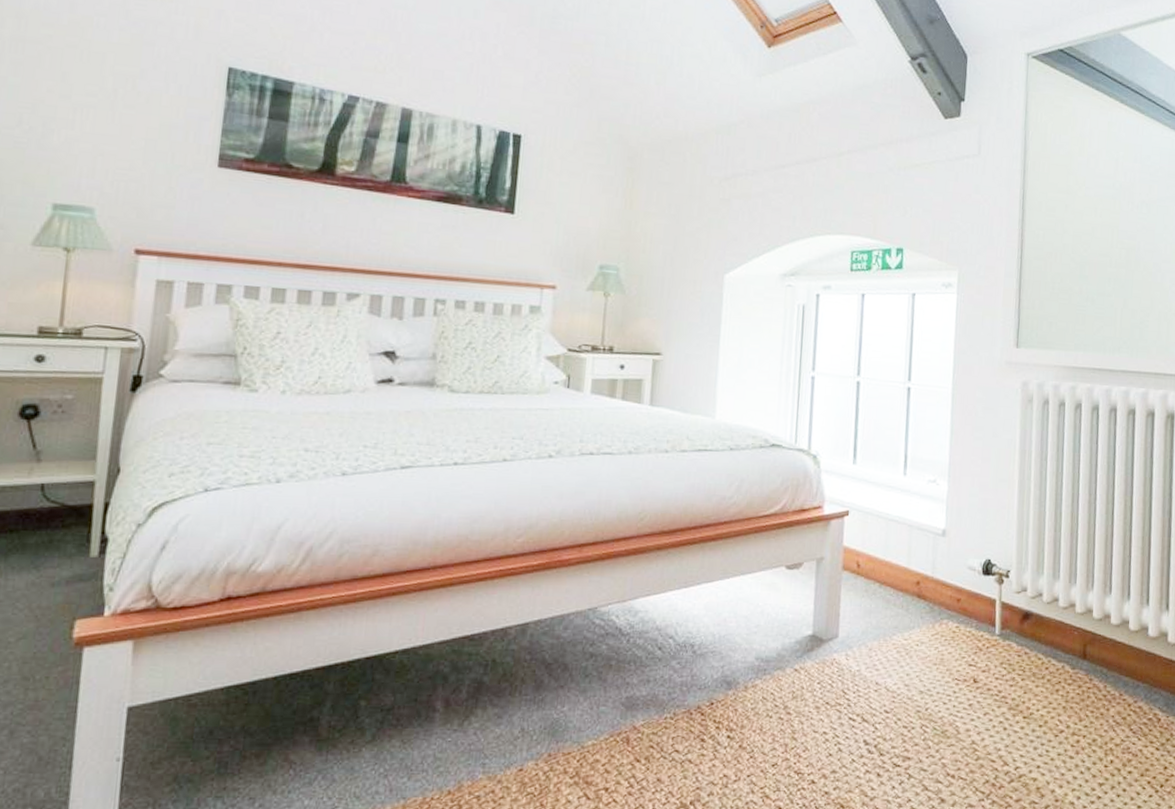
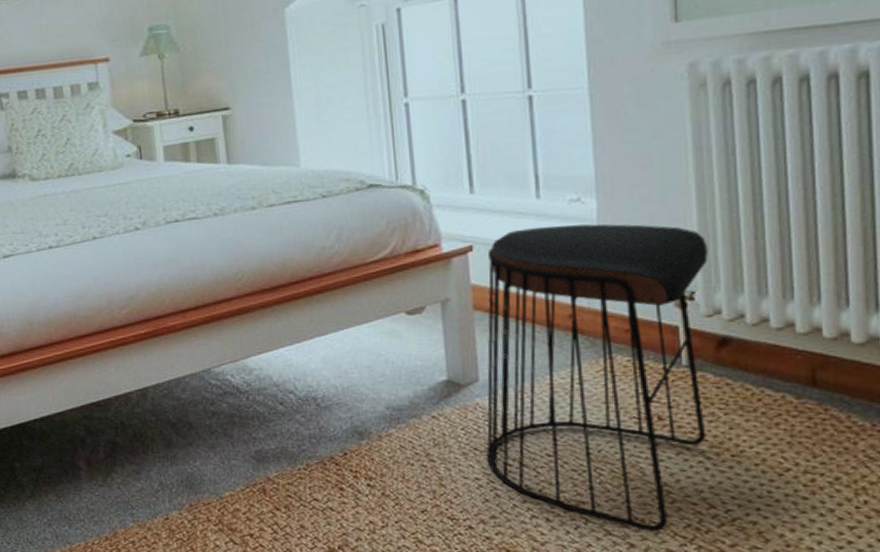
stool: none [835,501,1022,788] -> present [486,224,708,532]

